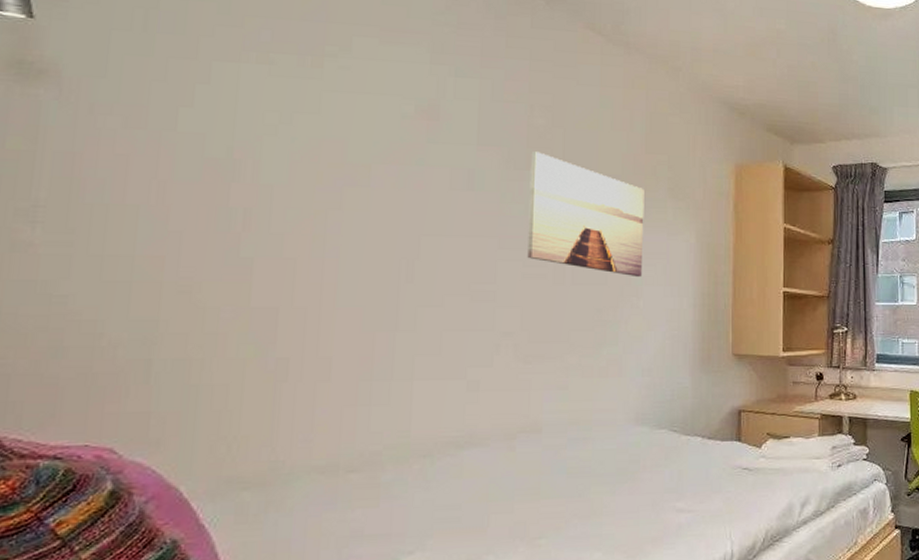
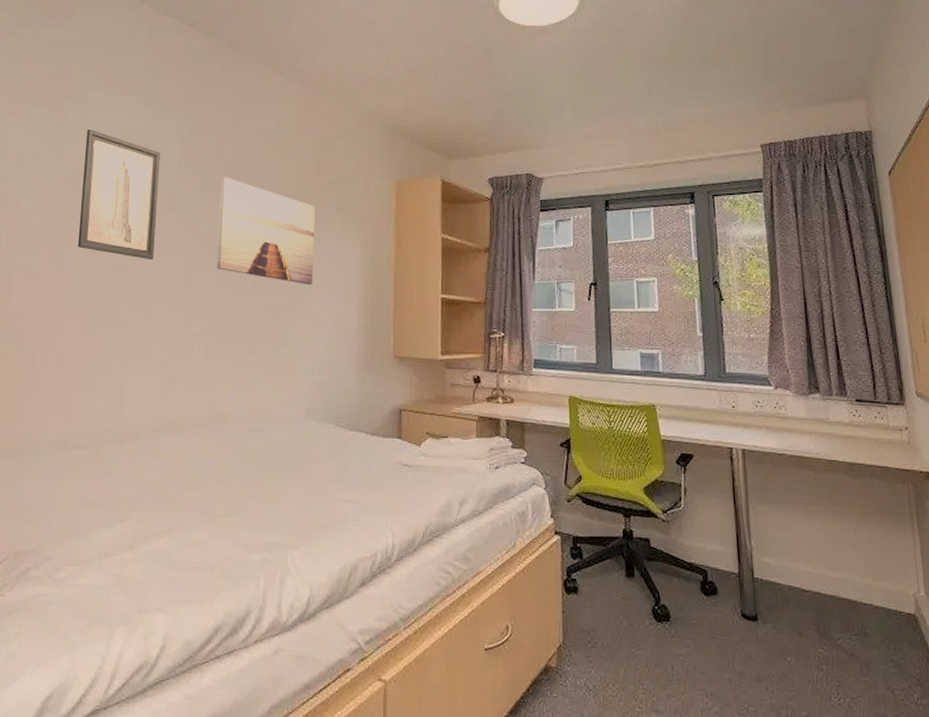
wall art: none [344,84,454,247] -> present [77,128,161,260]

